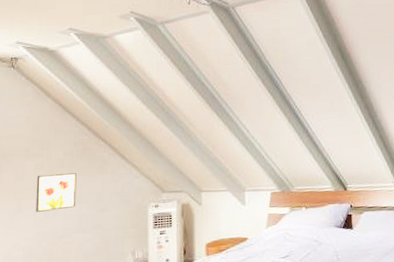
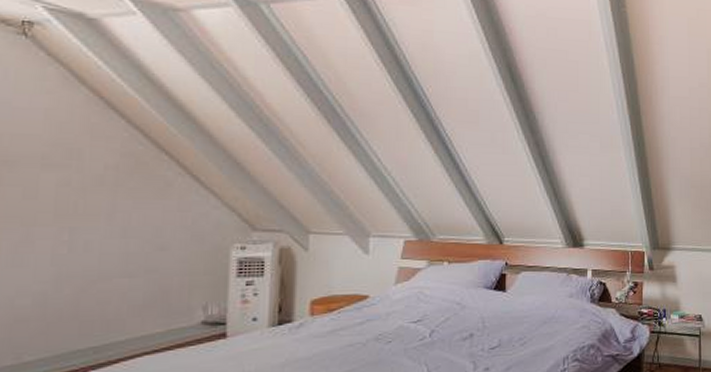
wall art: present [36,173,77,212] -> none [55,193,123,245]

